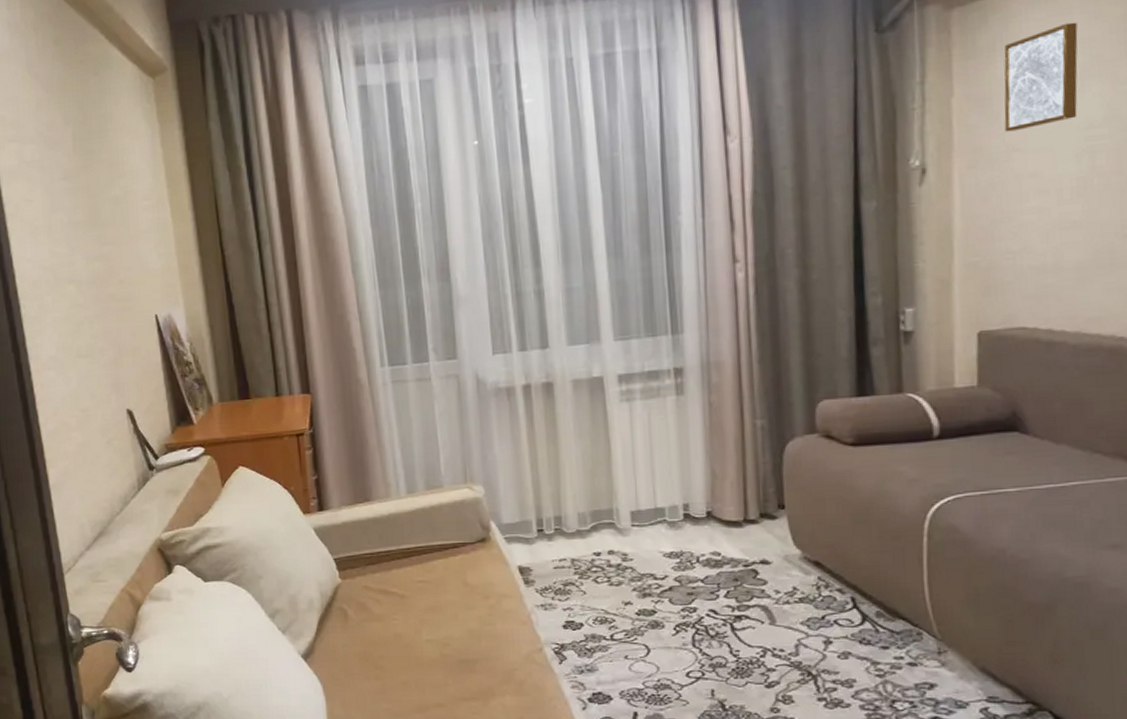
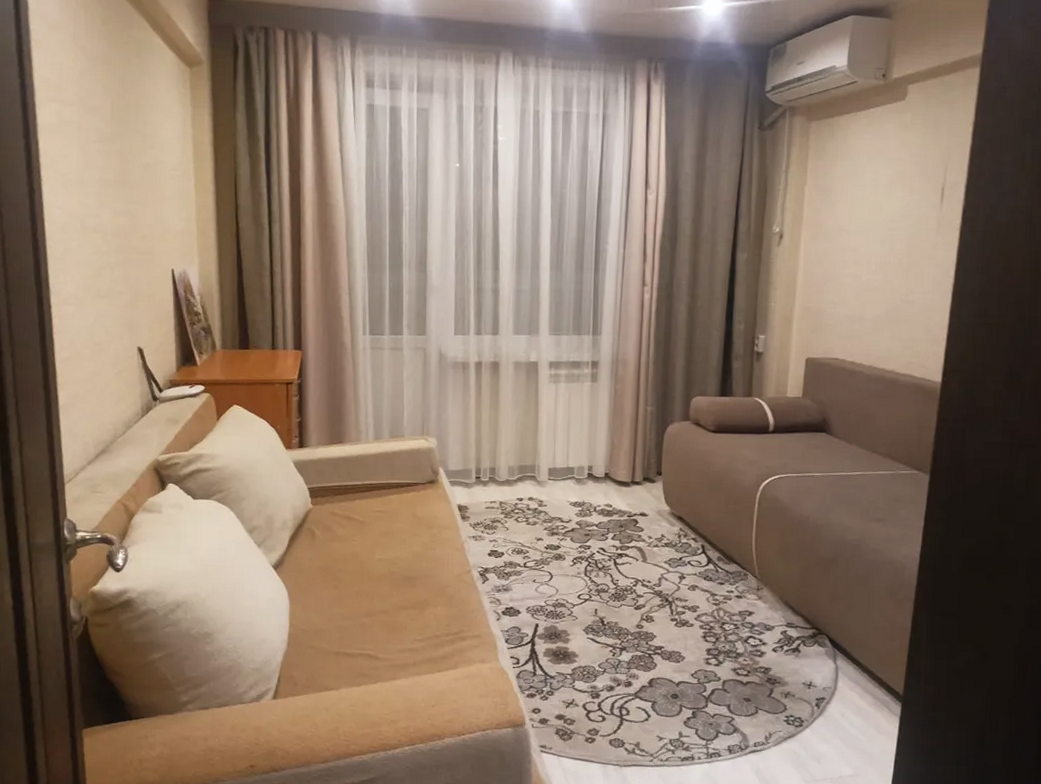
wall art: present [1004,22,1078,132] -> none [838,145,891,217]

